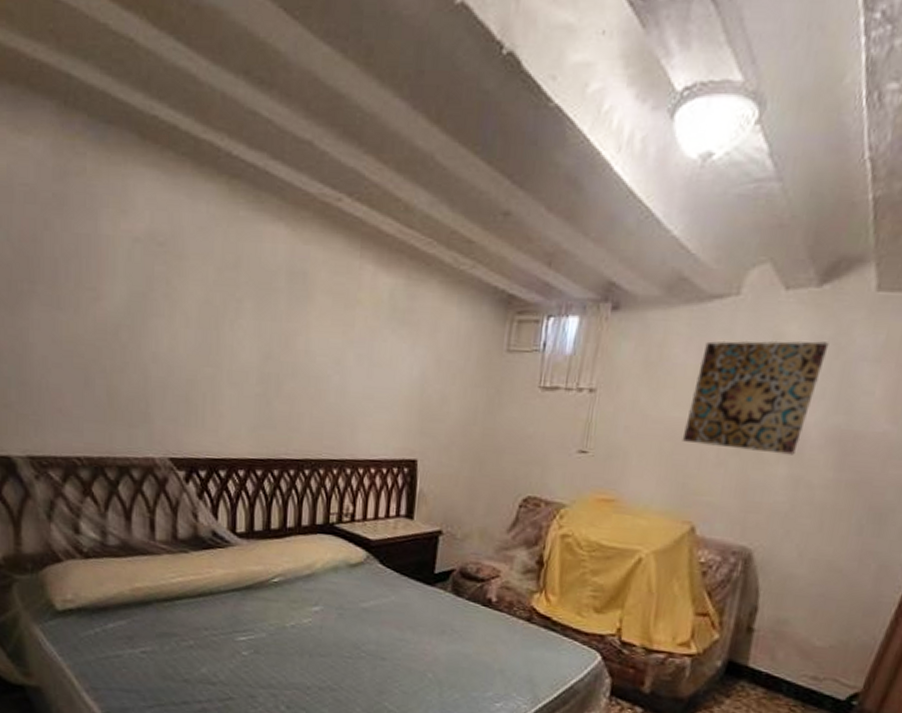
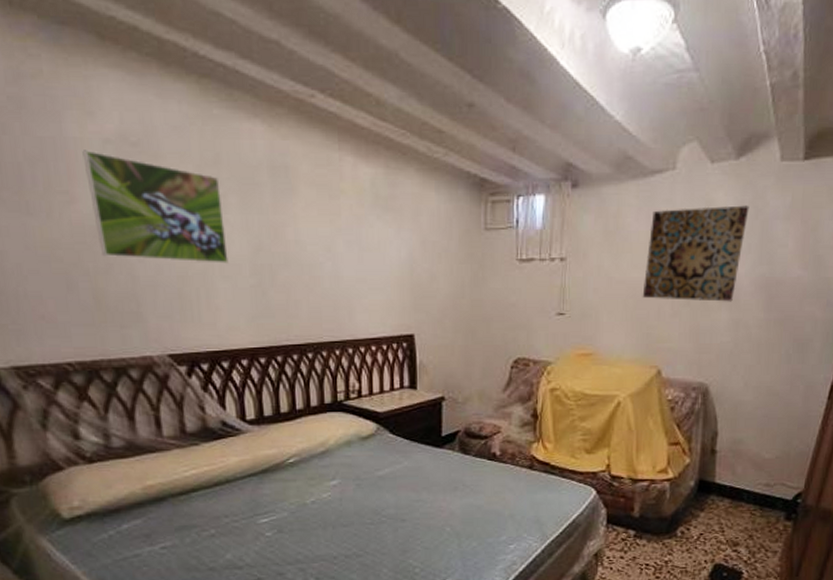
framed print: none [113,248,238,370] -> present [82,150,229,263]

